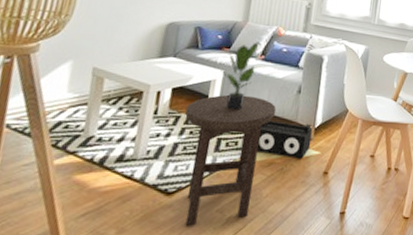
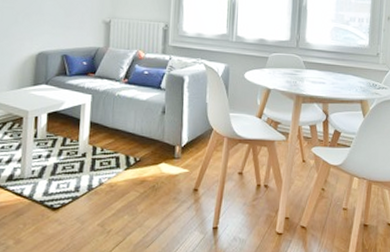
stool: present [185,95,276,226] -> none [61,117,144,238]
potted plant: present [220,42,260,112] -> none [88,66,122,133]
speaker: present [256,120,313,159] -> none [128,140,180,177]

